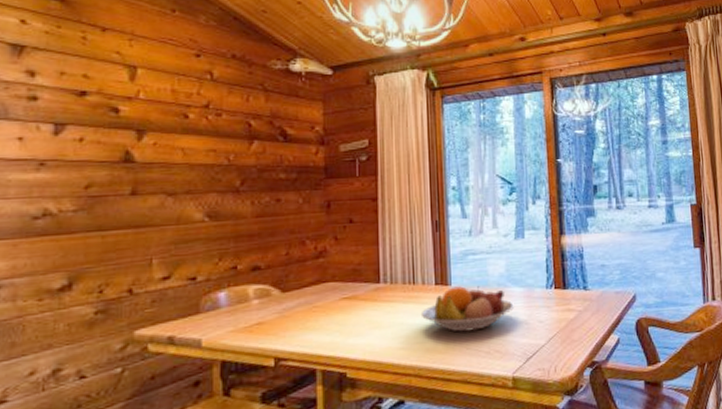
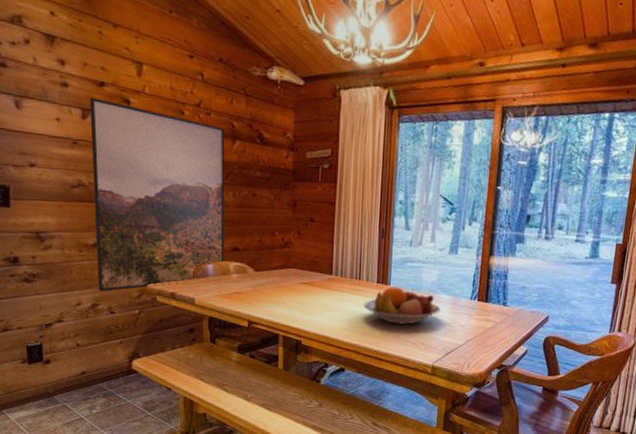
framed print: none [63,109,241,351] -> present [89,97,225,292]

